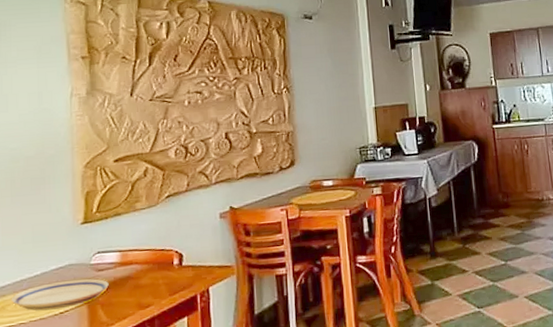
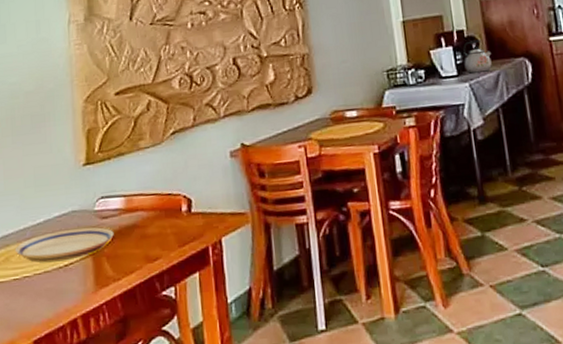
kettle: none [423,125,447,152] -> present [462,39,492,73]

